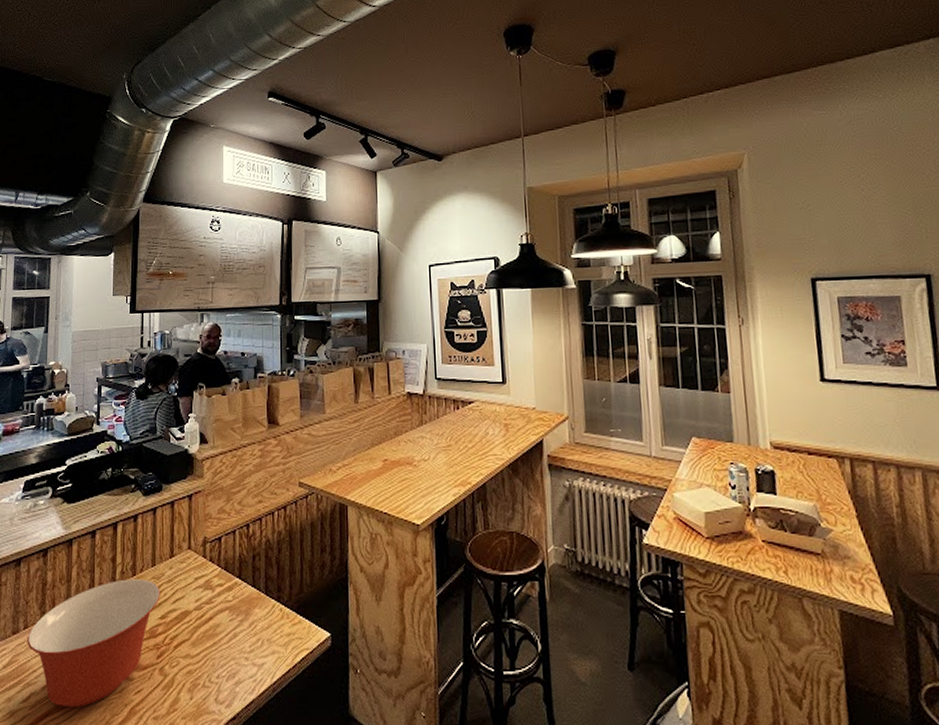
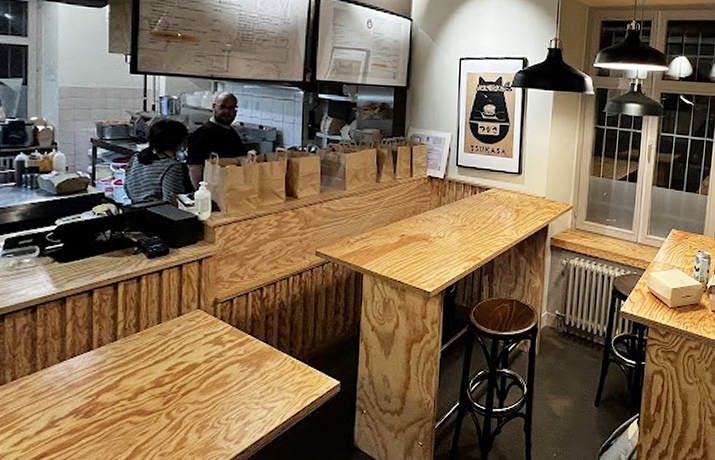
mixing bowl: present [27,579,161,708] -> none [16,335,167,450]

